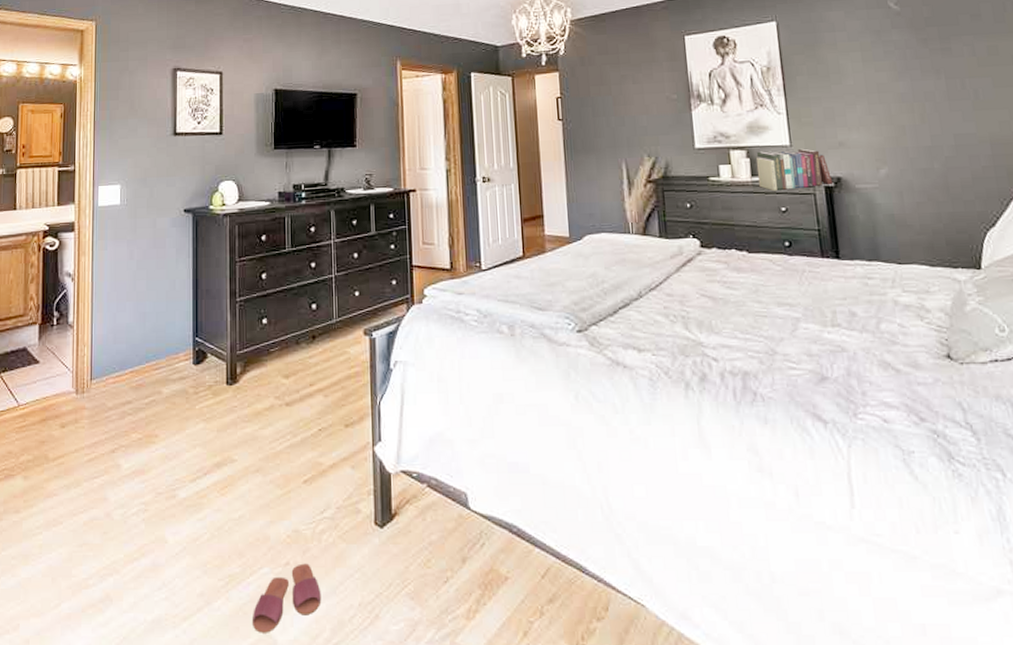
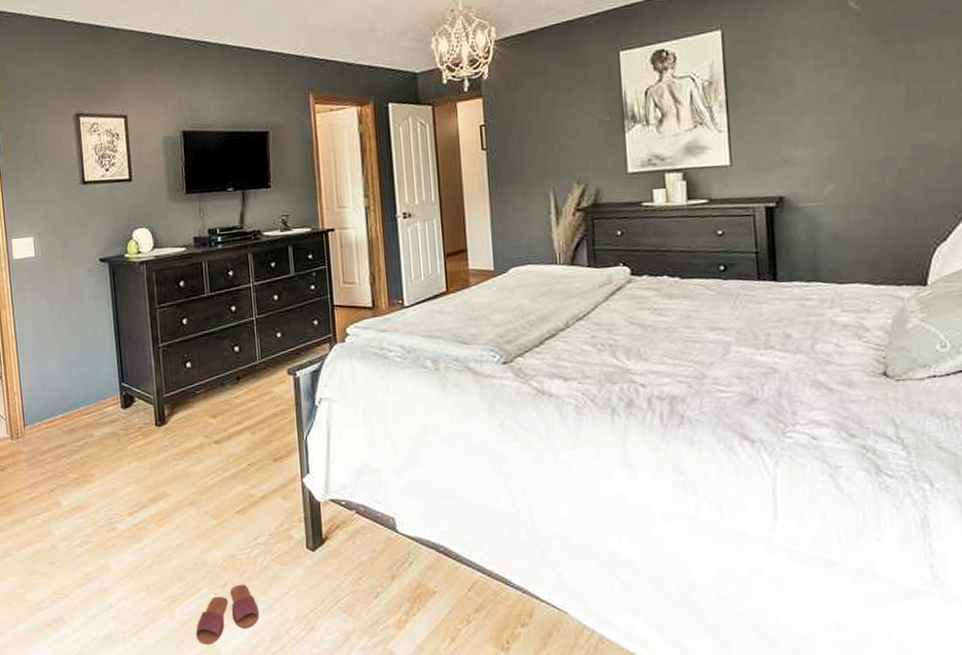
books: present [756,148,834,192] -> none [693,167,775,215]

